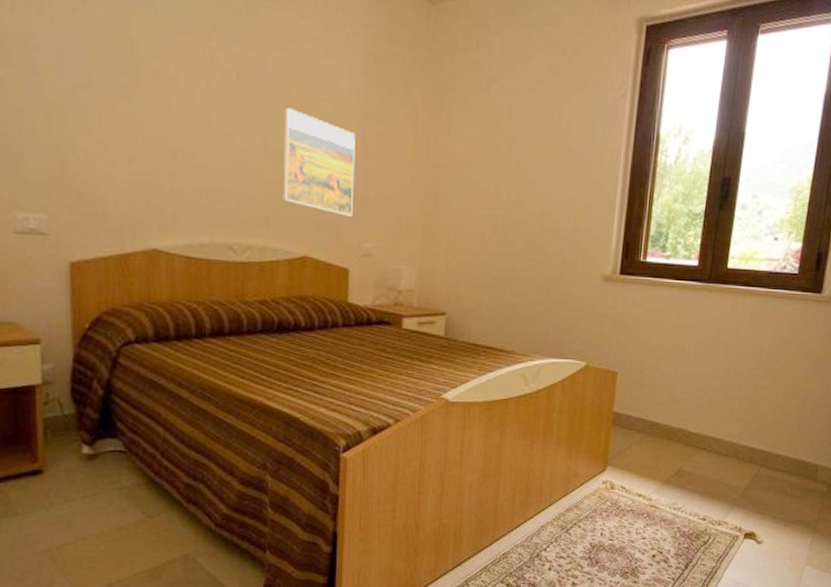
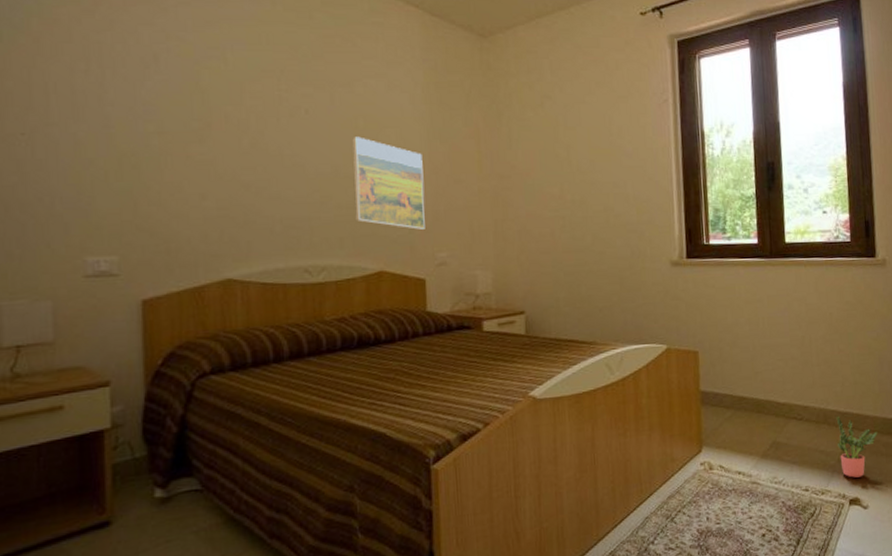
potted plant: none [743,451,787,513] -> present [836,415,878,478]

